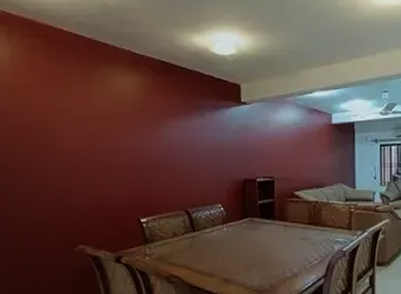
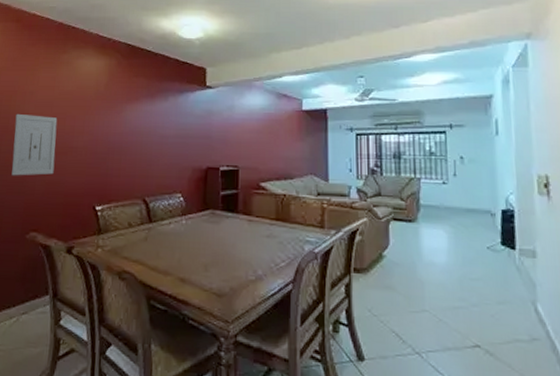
wall art: none [52,132,97,193] -> present [11,113,58,176]

